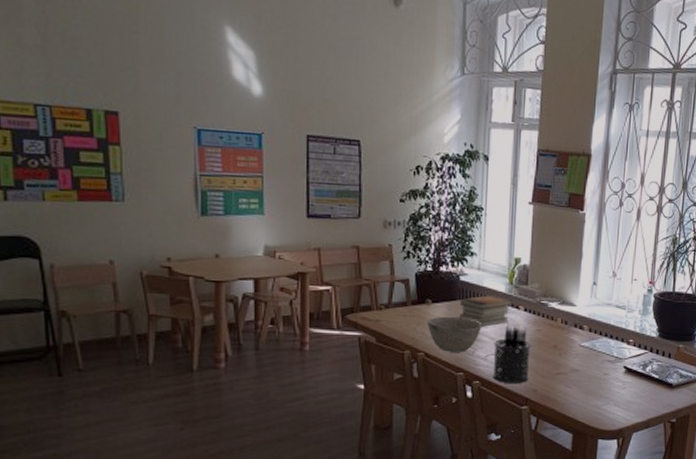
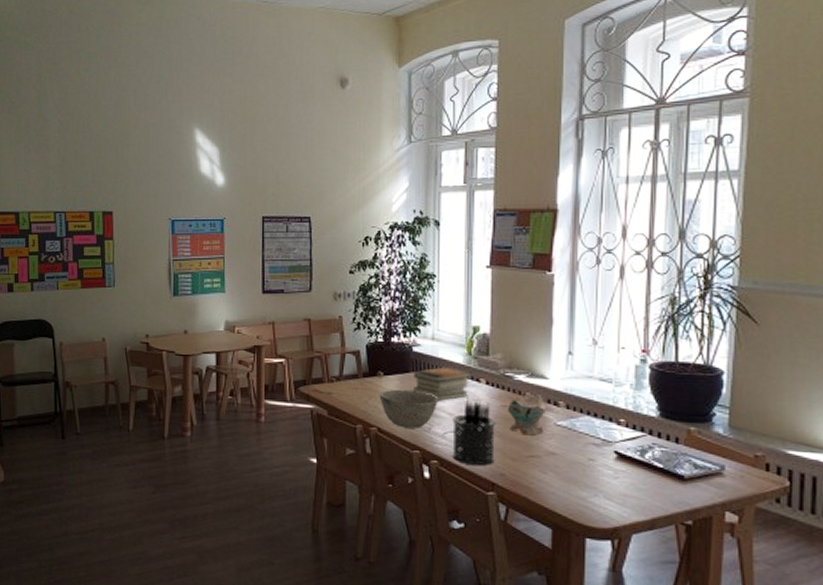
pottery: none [542,319,574,356] -> present [508,394,547,436]

